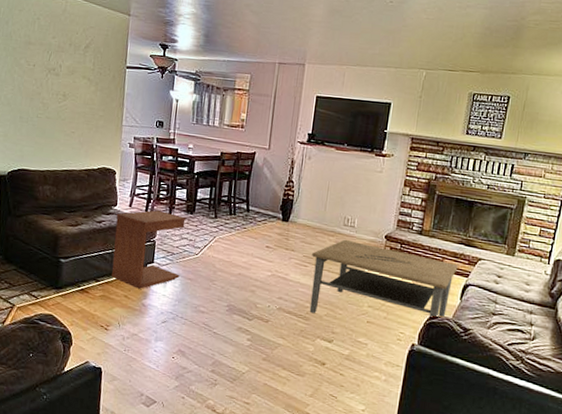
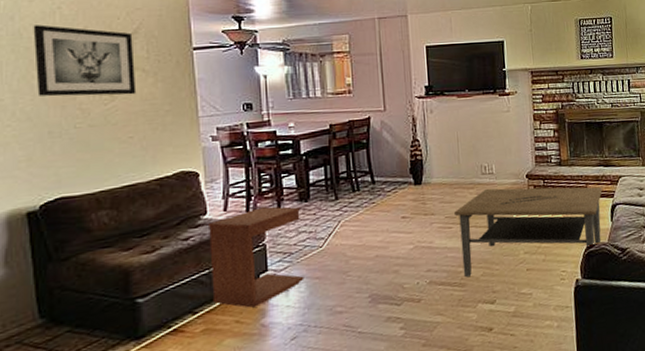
wall art: none [16,30,85,98] -> present [33,24,137,97]

